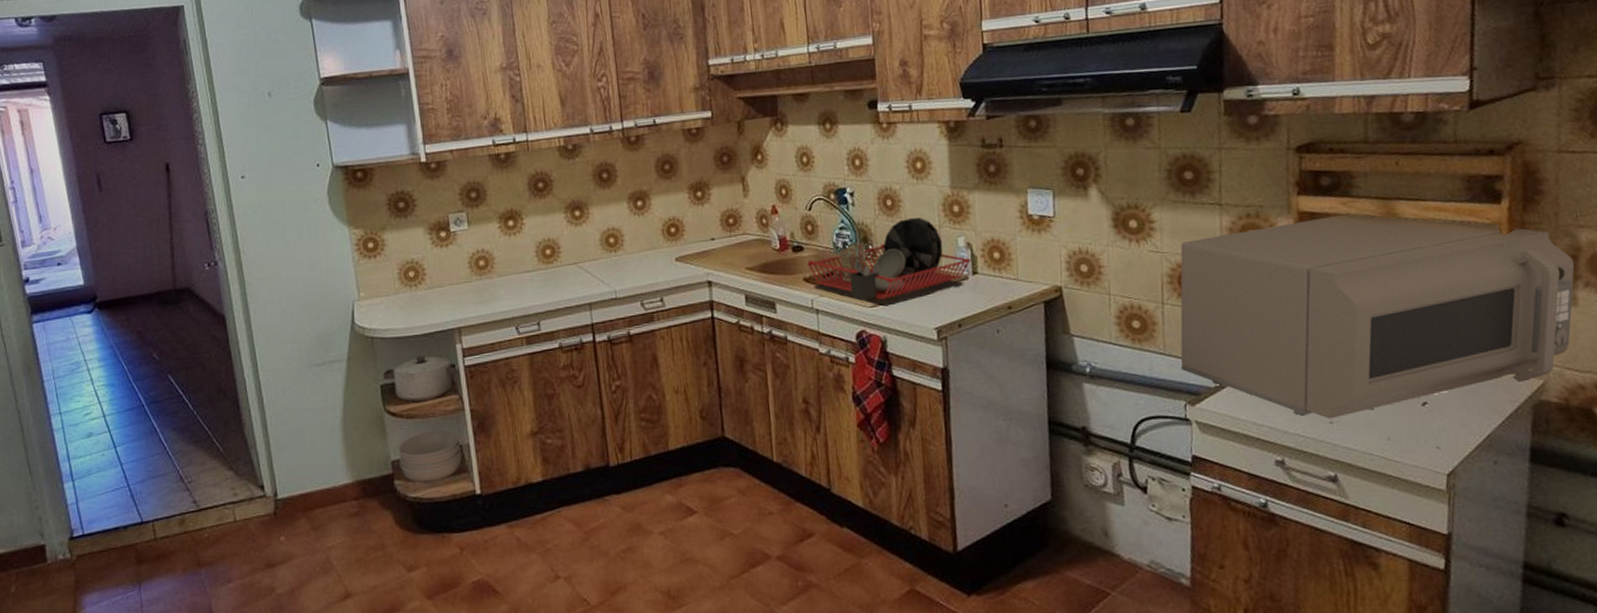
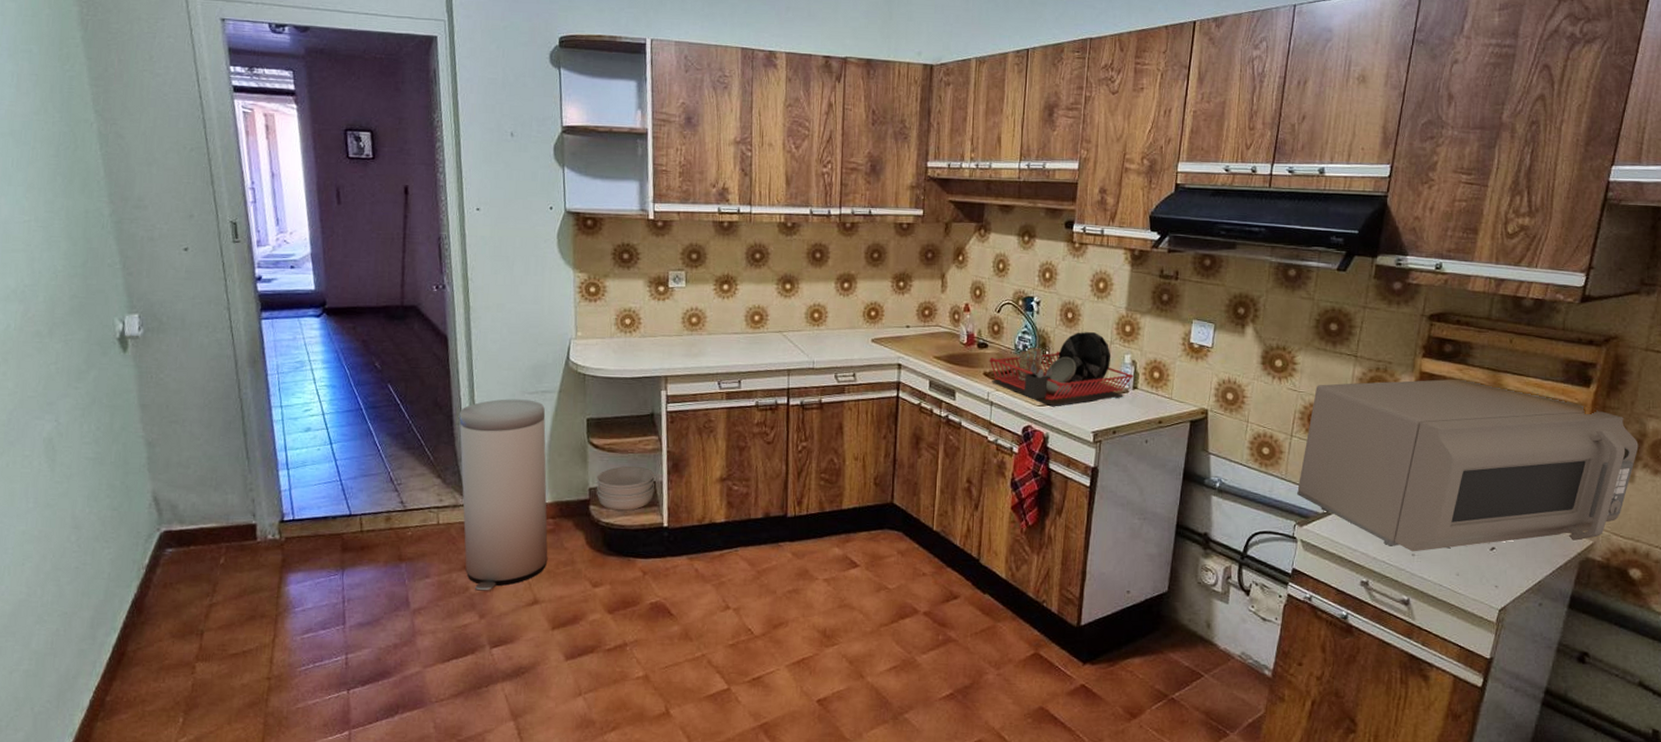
pedal bin: none [246,372,356,592] -> present [459,399,548,592]
cooking pot: present [382,355,458,402] -> none [589,396,660,438]

